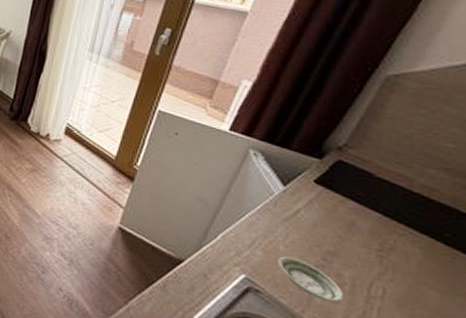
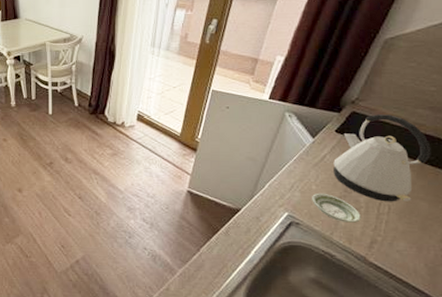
kettle: none [309,167,446,287] -> present [333,114,431,202]

